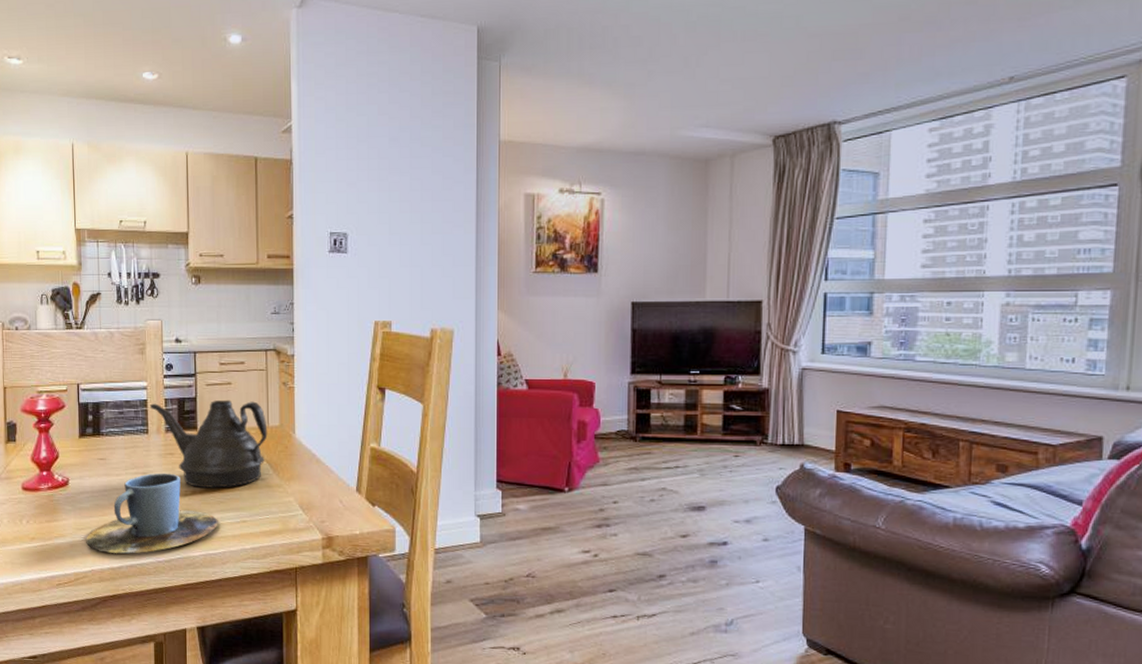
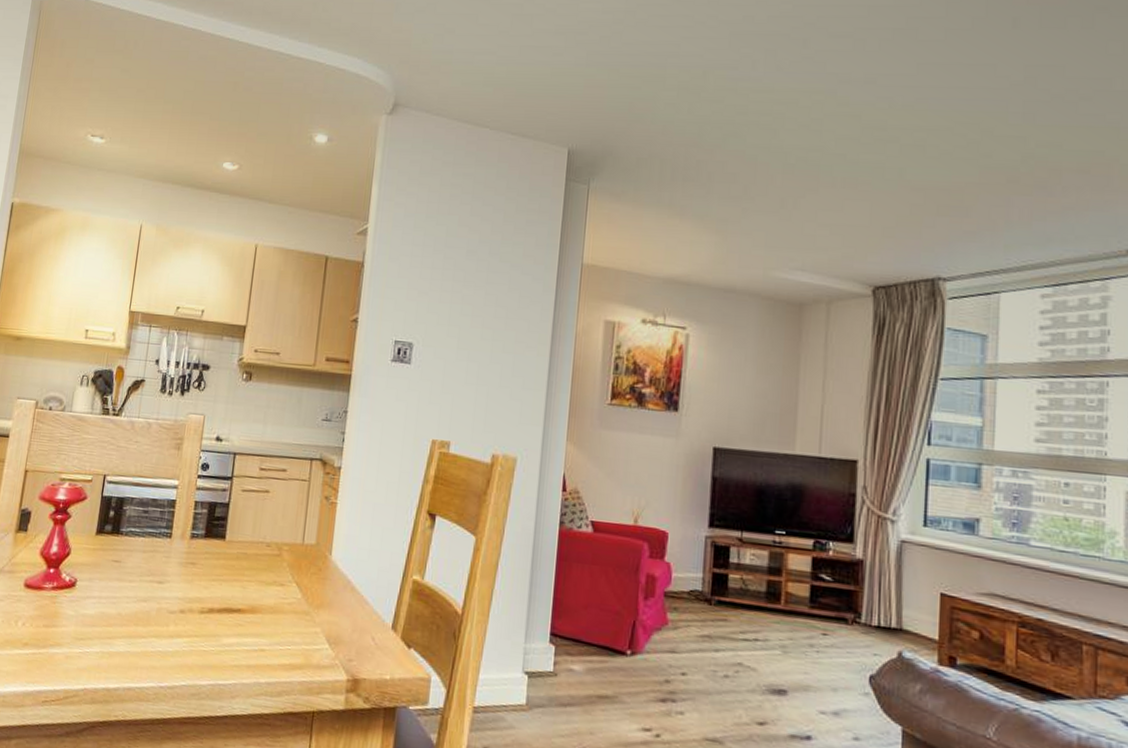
cup: present [86,473,218,554] -> none [83,583,234,675]
teapot: present [150,400,268,488] -> none [178,504,302,609]

